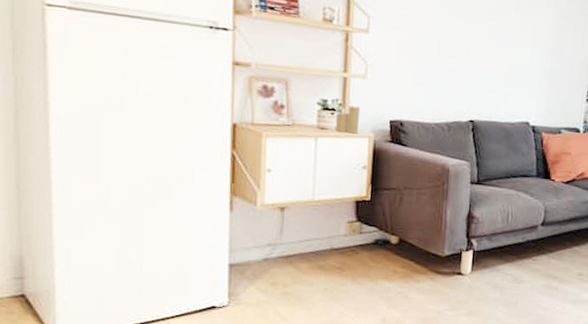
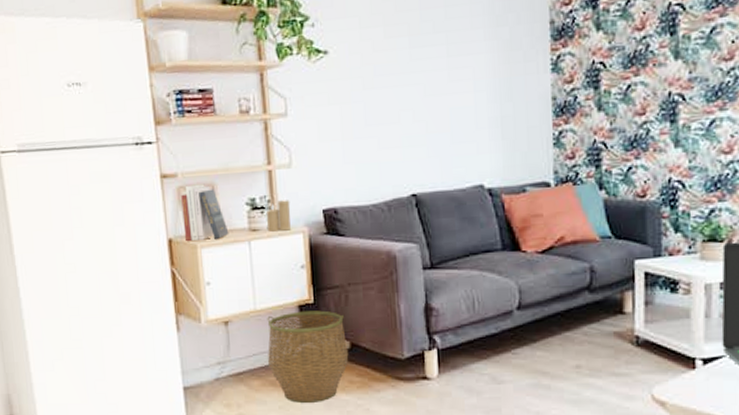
books: none [250,76,297,131] -> present [181,184,229,242]
basket: none [319,206,396,287] -> present [267,310,349,403]

